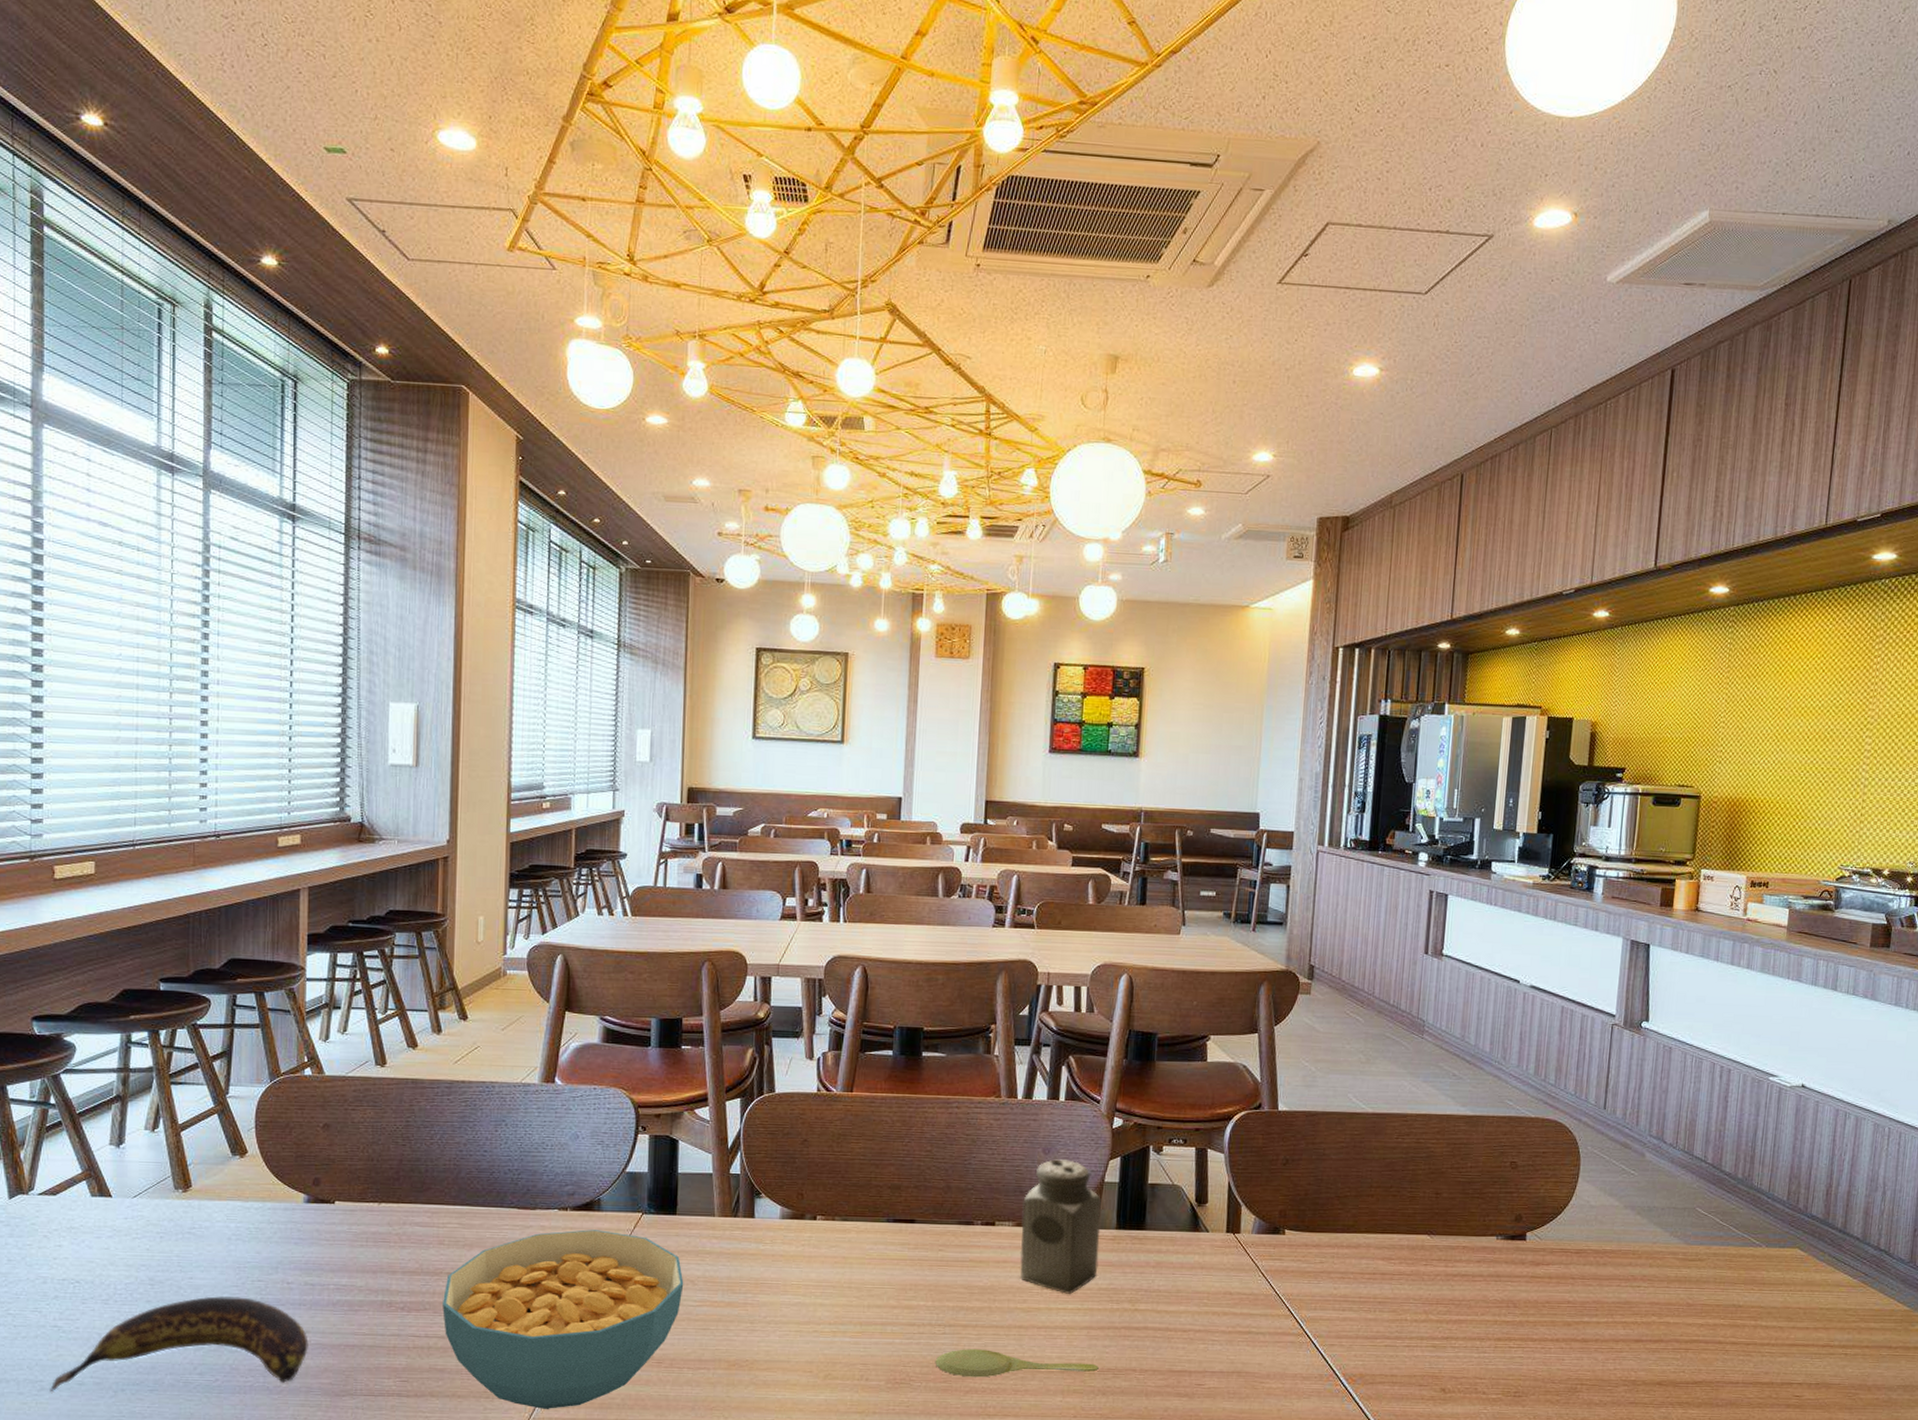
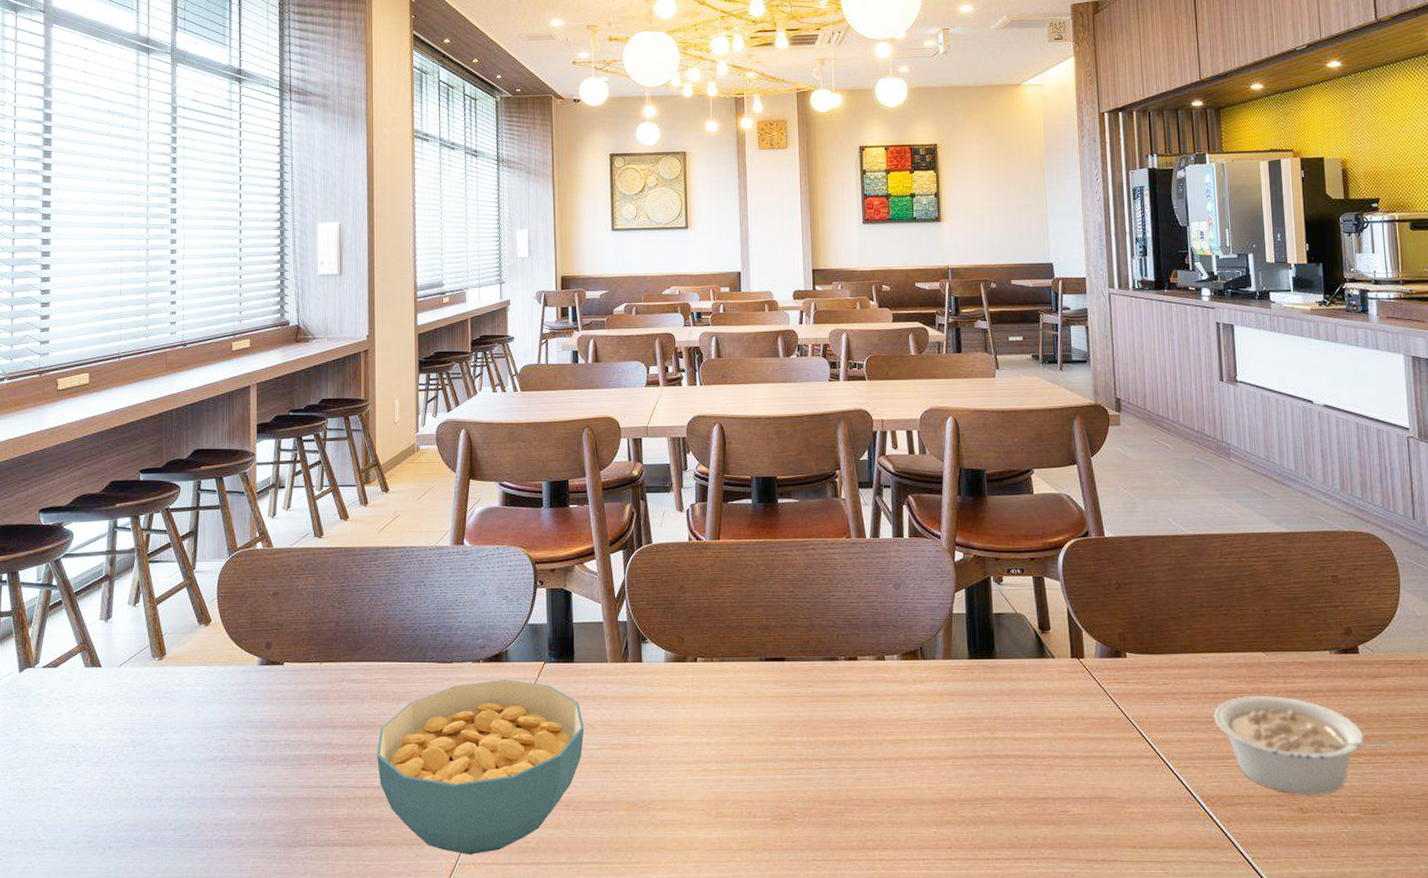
banana: present [50,1296,309,1391] -> none [50,755,264,850]
spoon: present [935,1349,1099,1378] -> none [815,783,967,811]
salt shaker: present [1019,1159,1101,1294] -> none [880,594,956,725]
legume: none [1367,1278,1546,1378] -> present [1213,695,1393,796]

